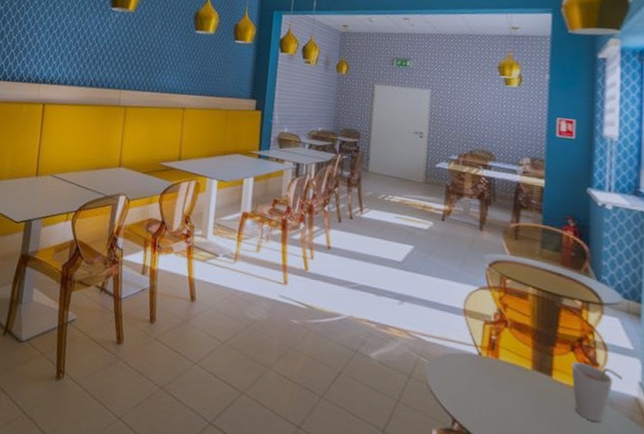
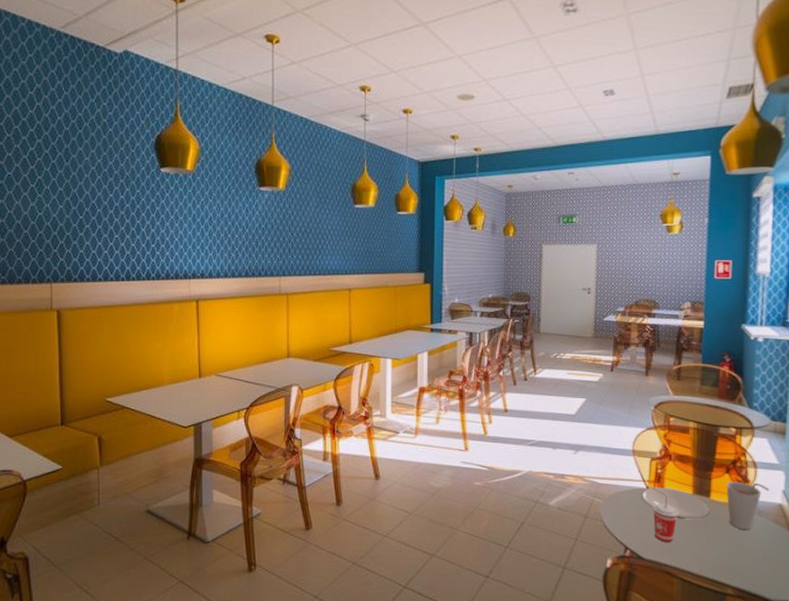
saucer: none [473,354,552,400] -> present [642,487,710,519]
beverage cup: none [483,353,515,422] -> present [650,486,678,542]

